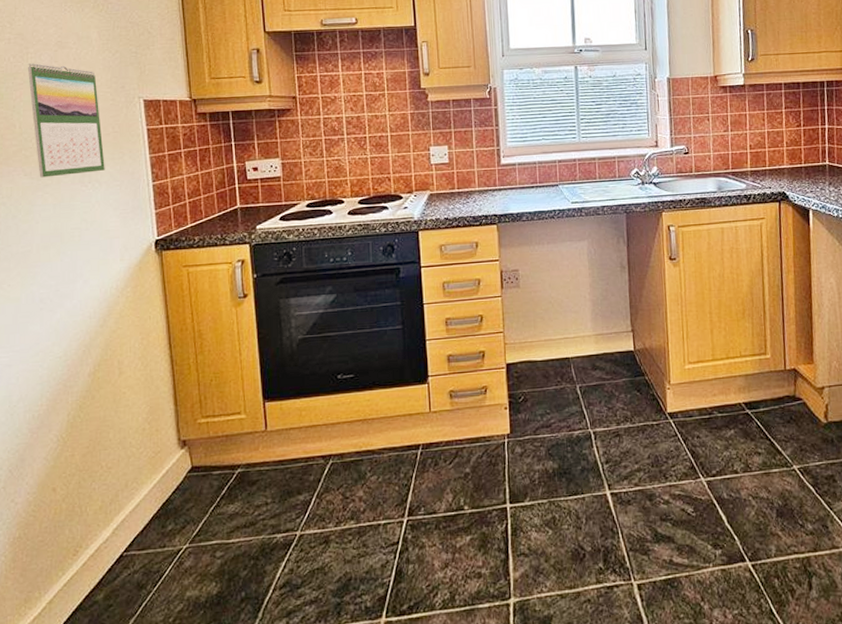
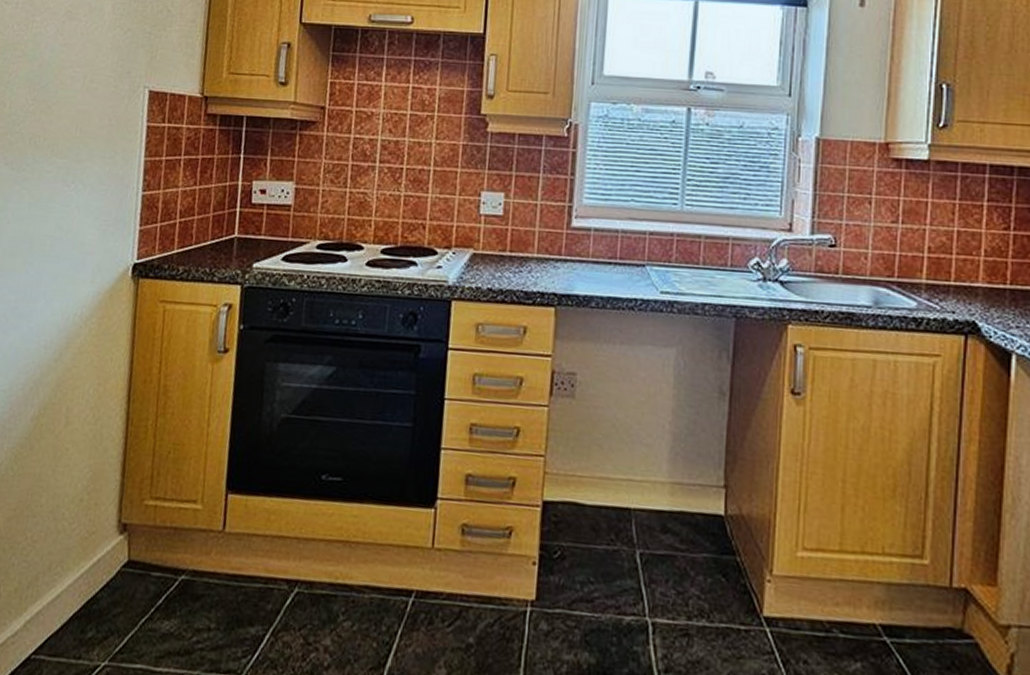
calendar: present [27,63,105,178] -> none [20,34,101,171]

